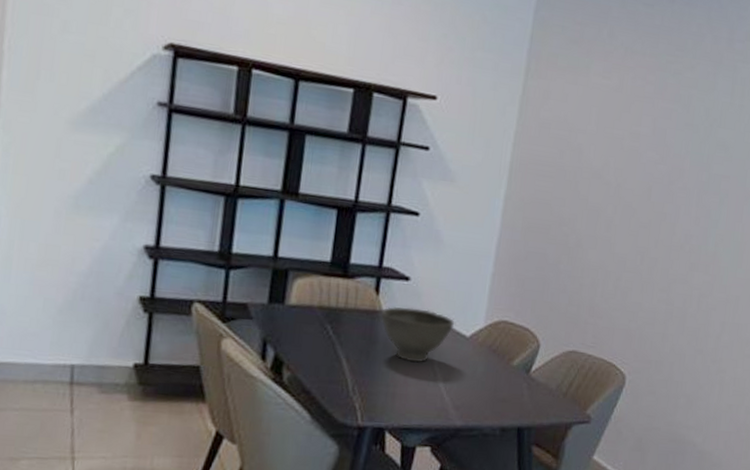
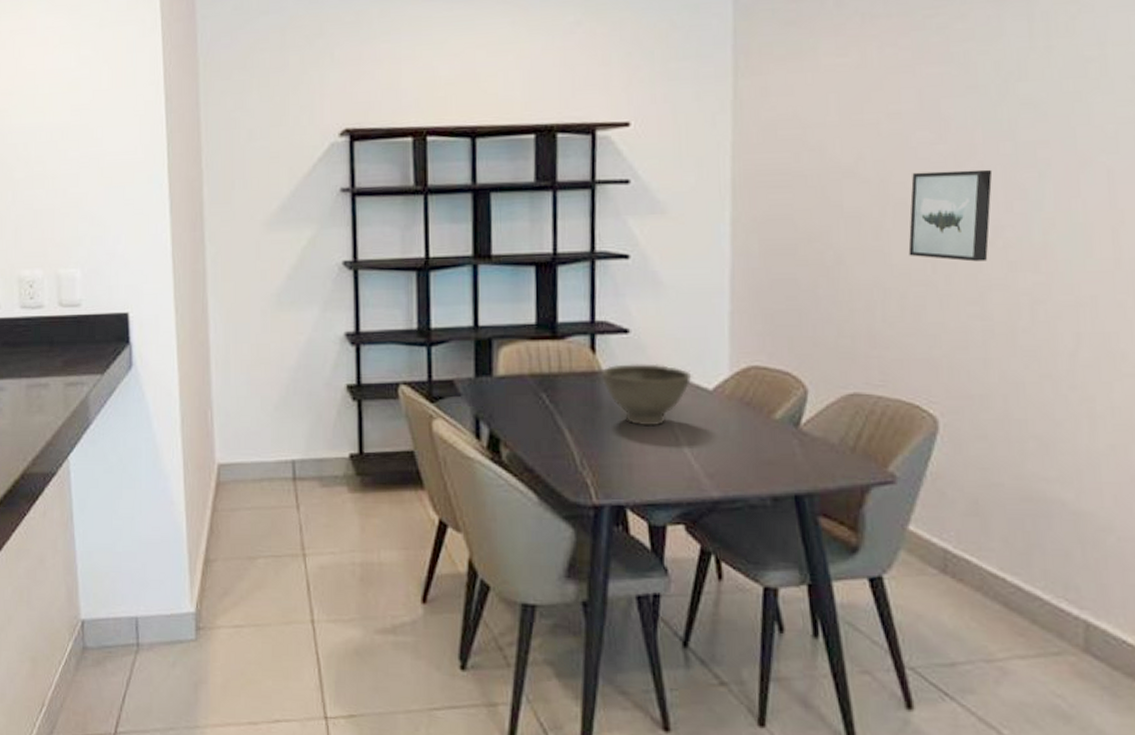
wall art: none [627,183,692,260] -> present [908,169,993,262]

